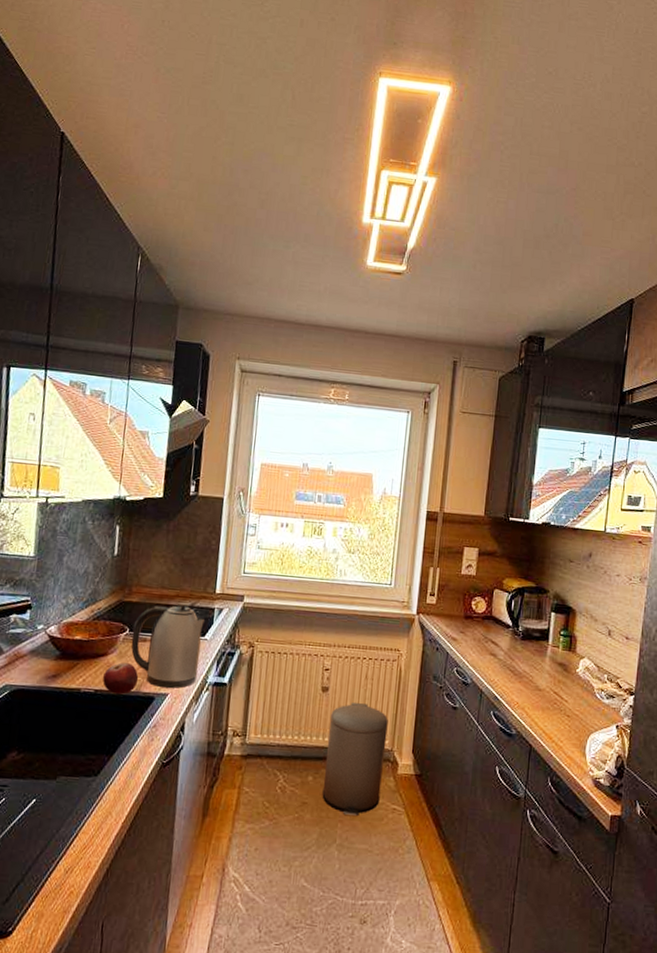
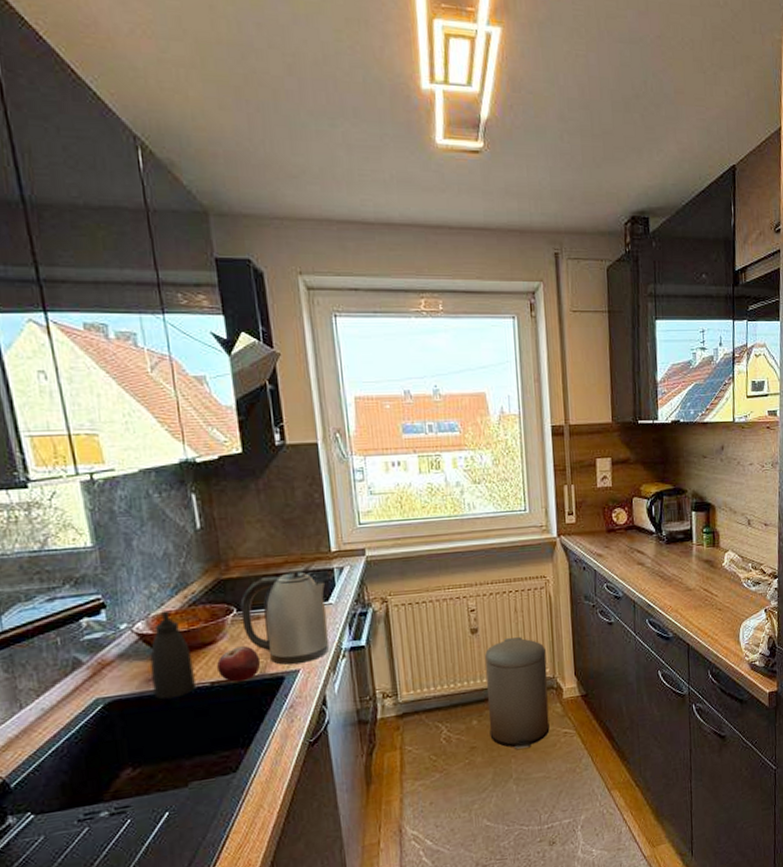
soap dispenser: none [49,620,86,698] -> present [150,610,195,700]

